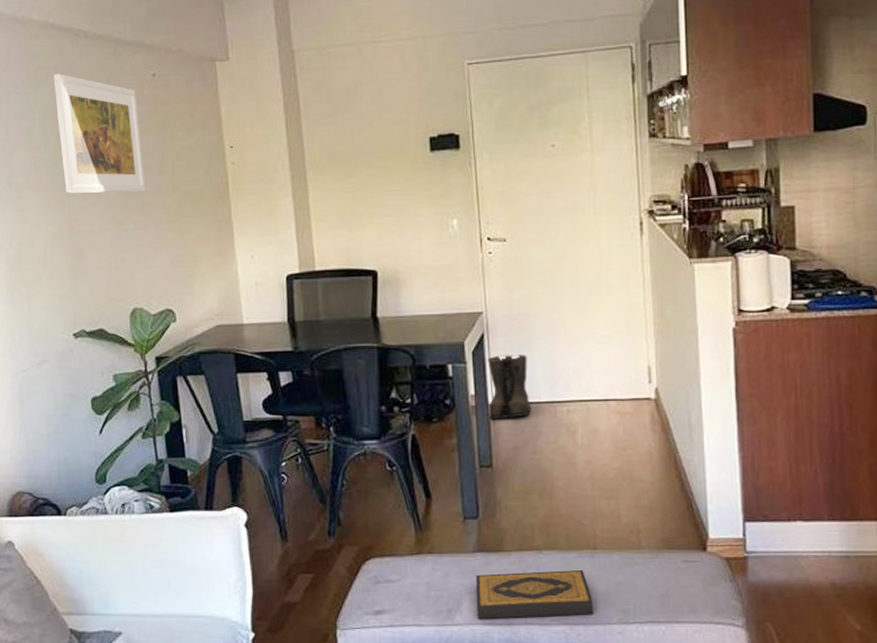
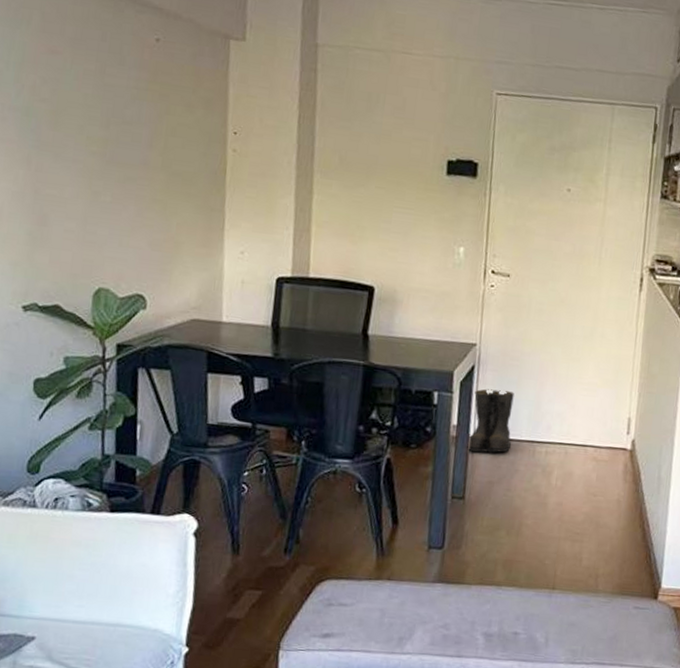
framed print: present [53,74,146,193] -> none [35,16,134,164]
hardback book: present [475,569,594,619] -> none [428,605,545,652]

